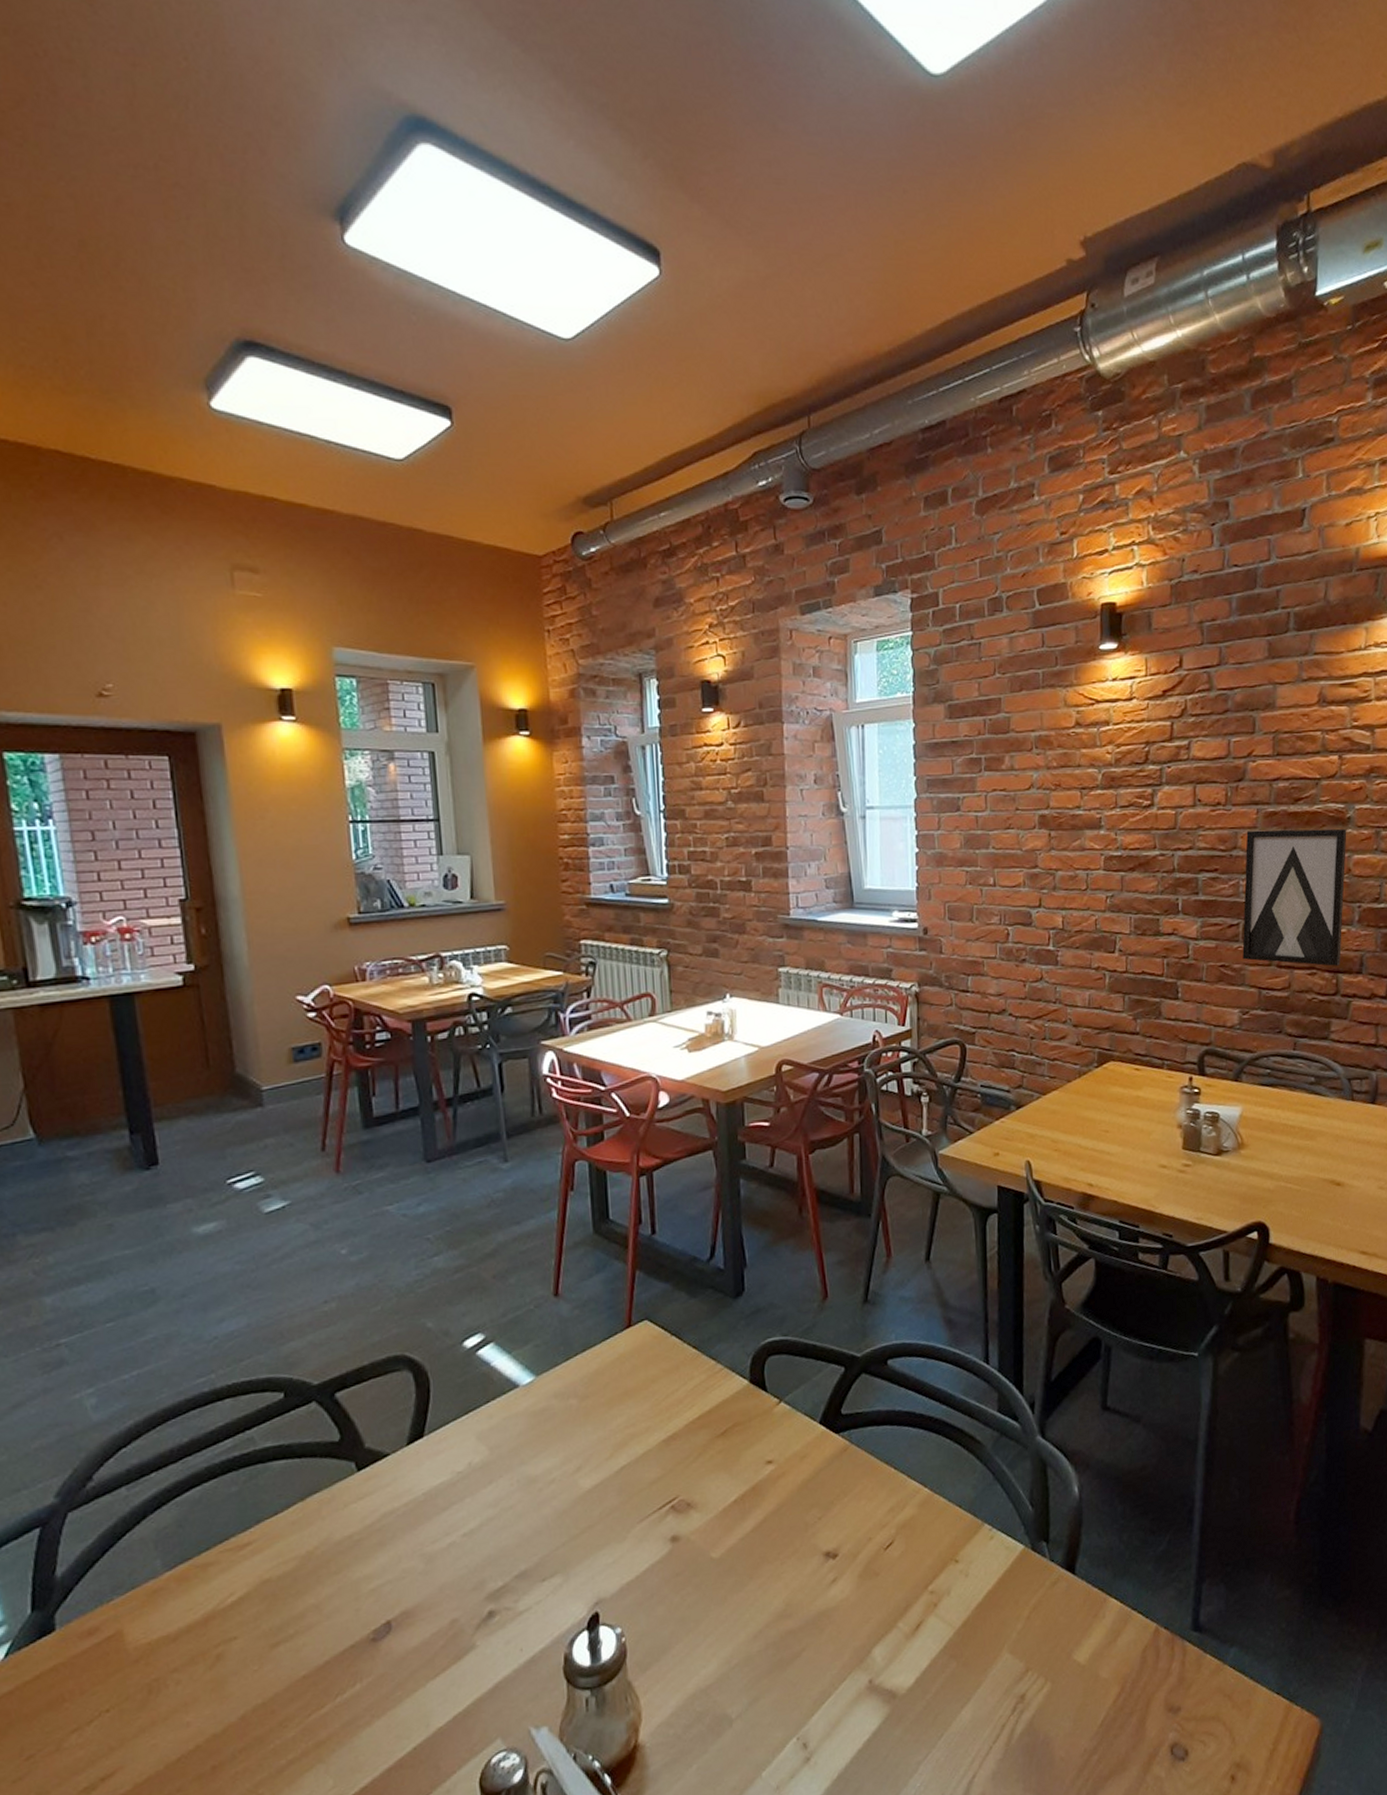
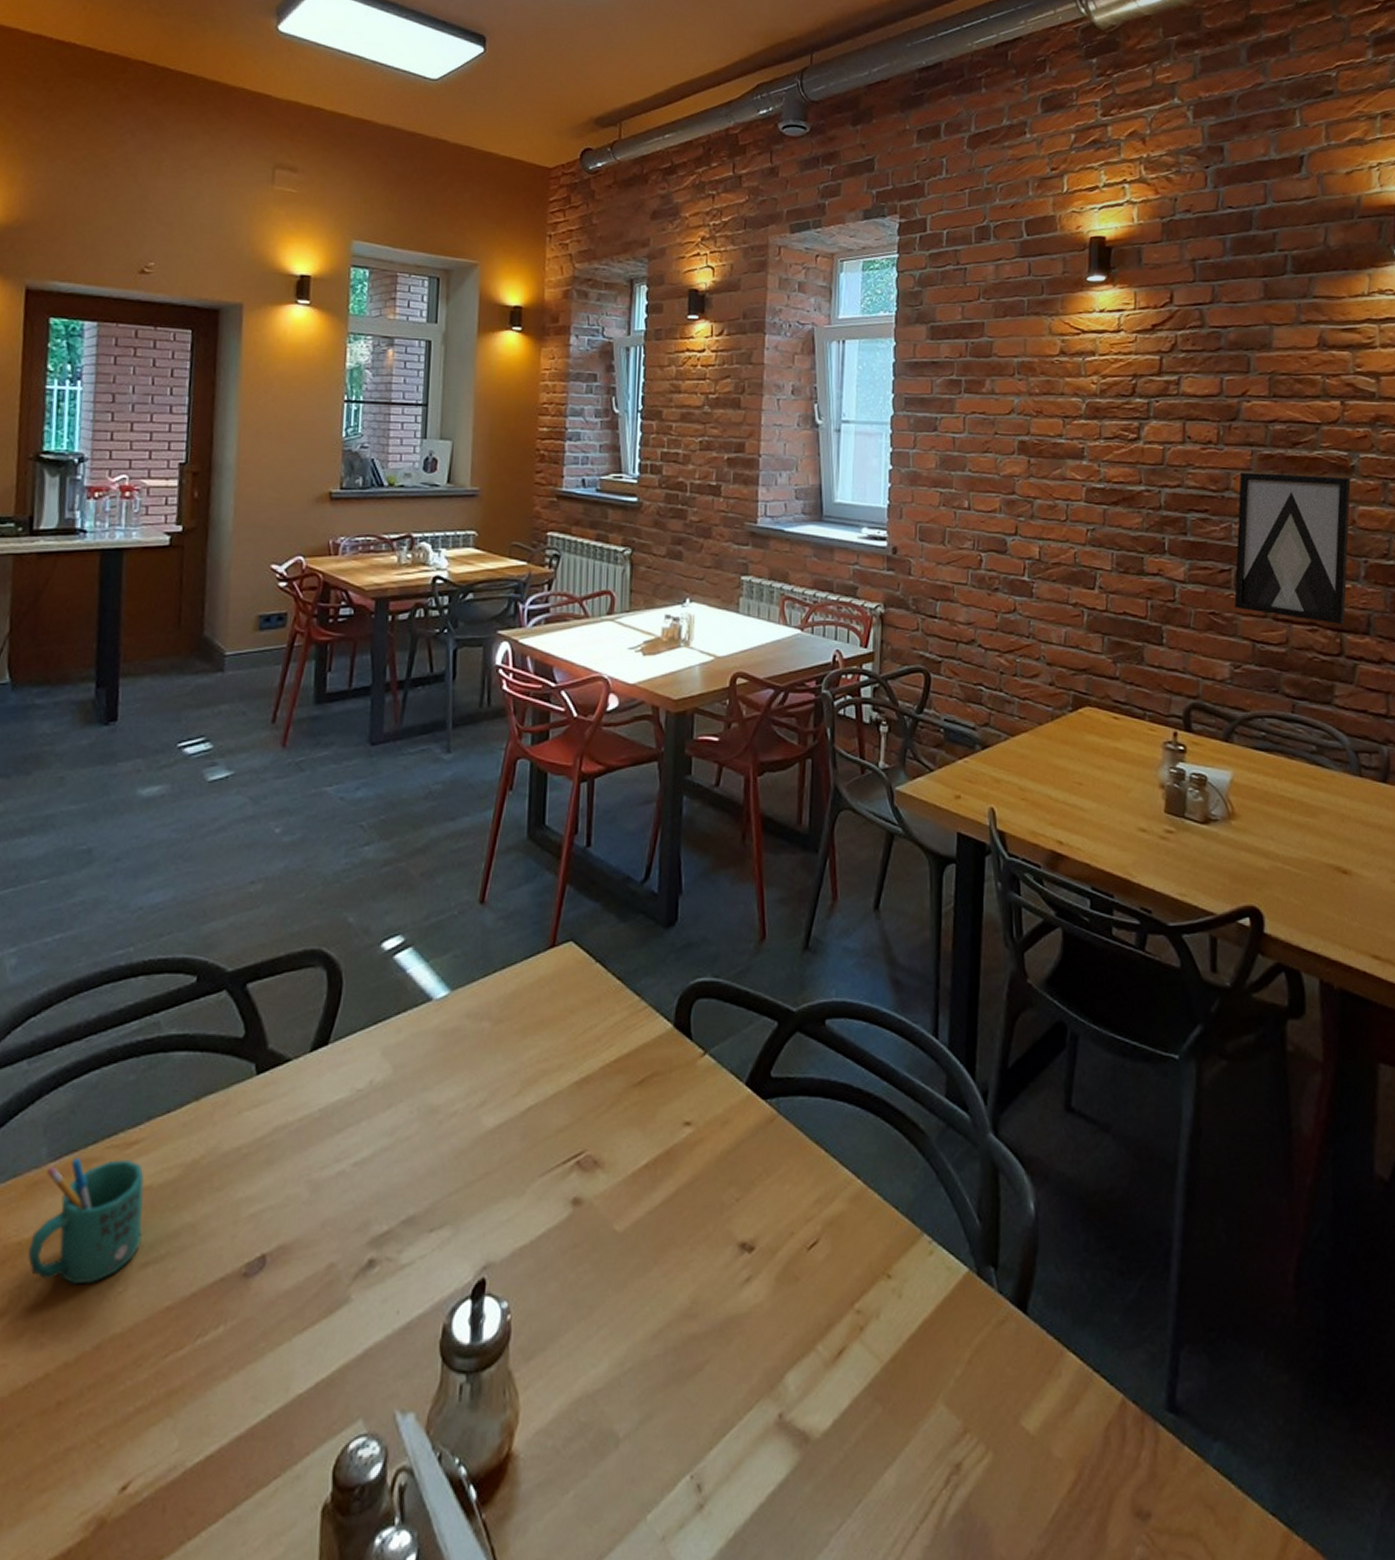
mug: none [158,1559,269,1670] -> present [27,1157,145,1284]

